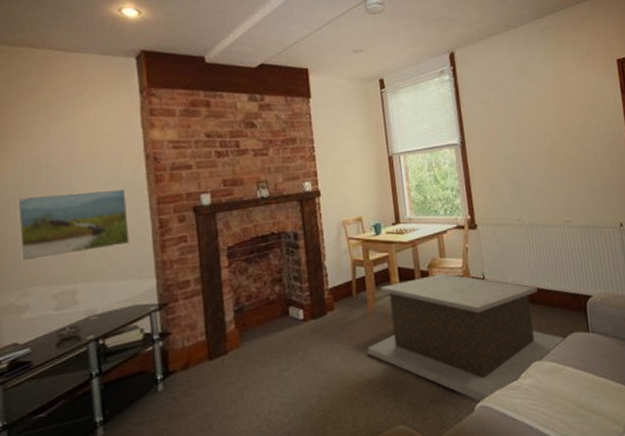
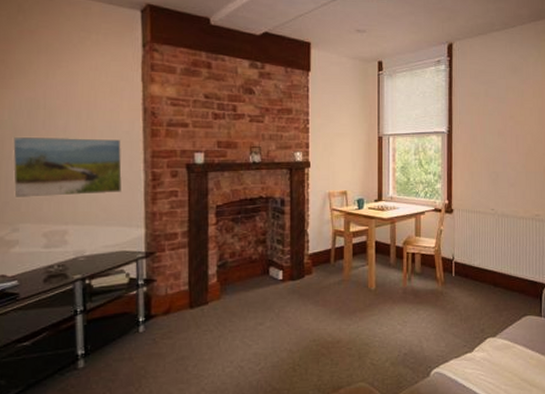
coffee table: present [367,273,566,403] -> none [339,250,519,370]

